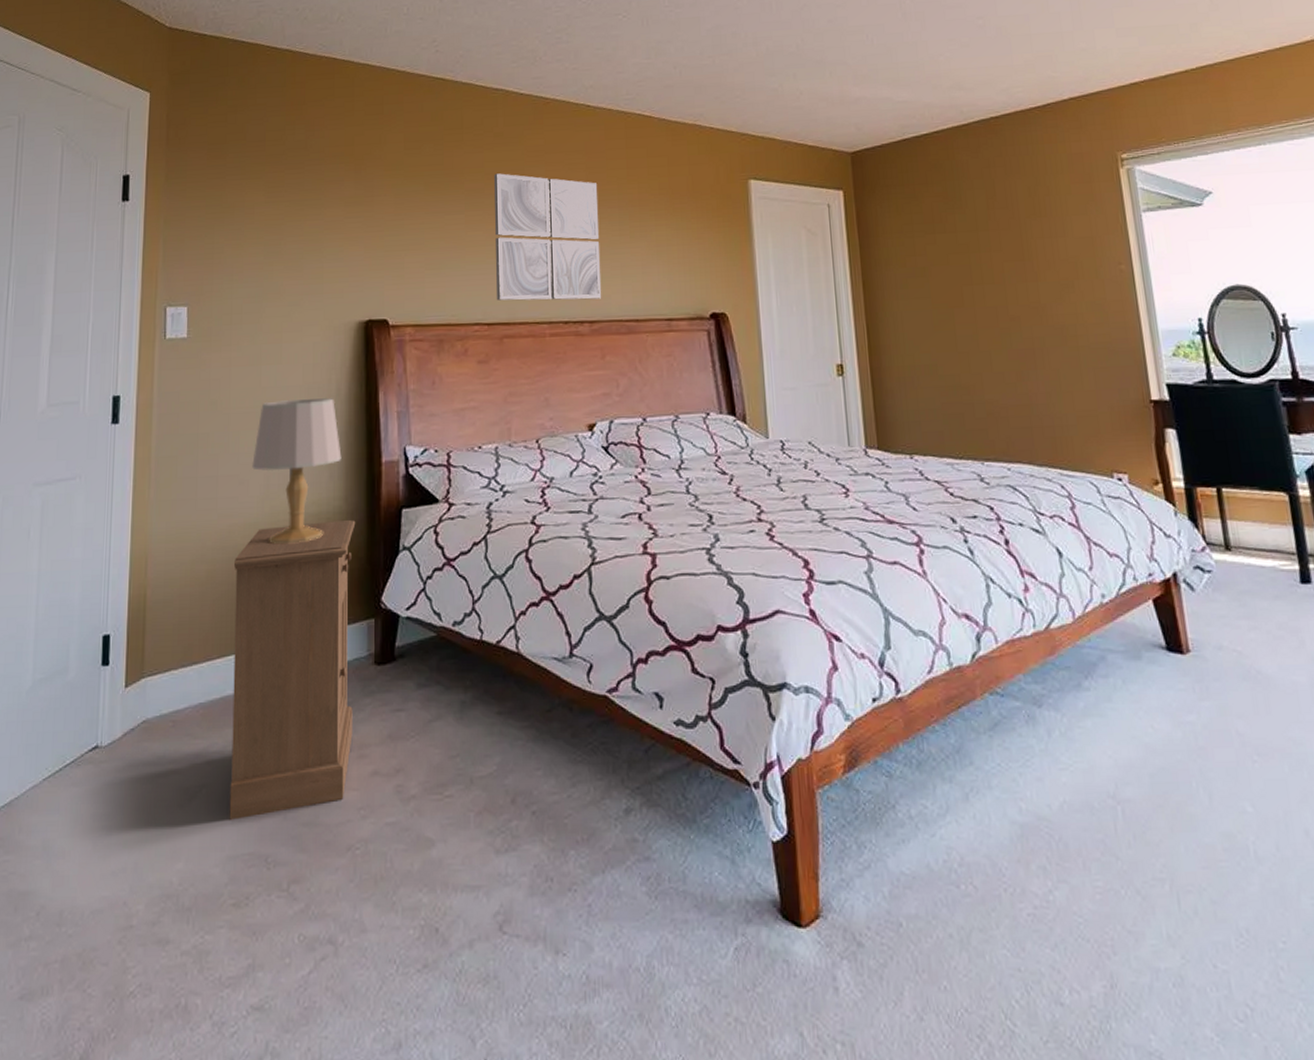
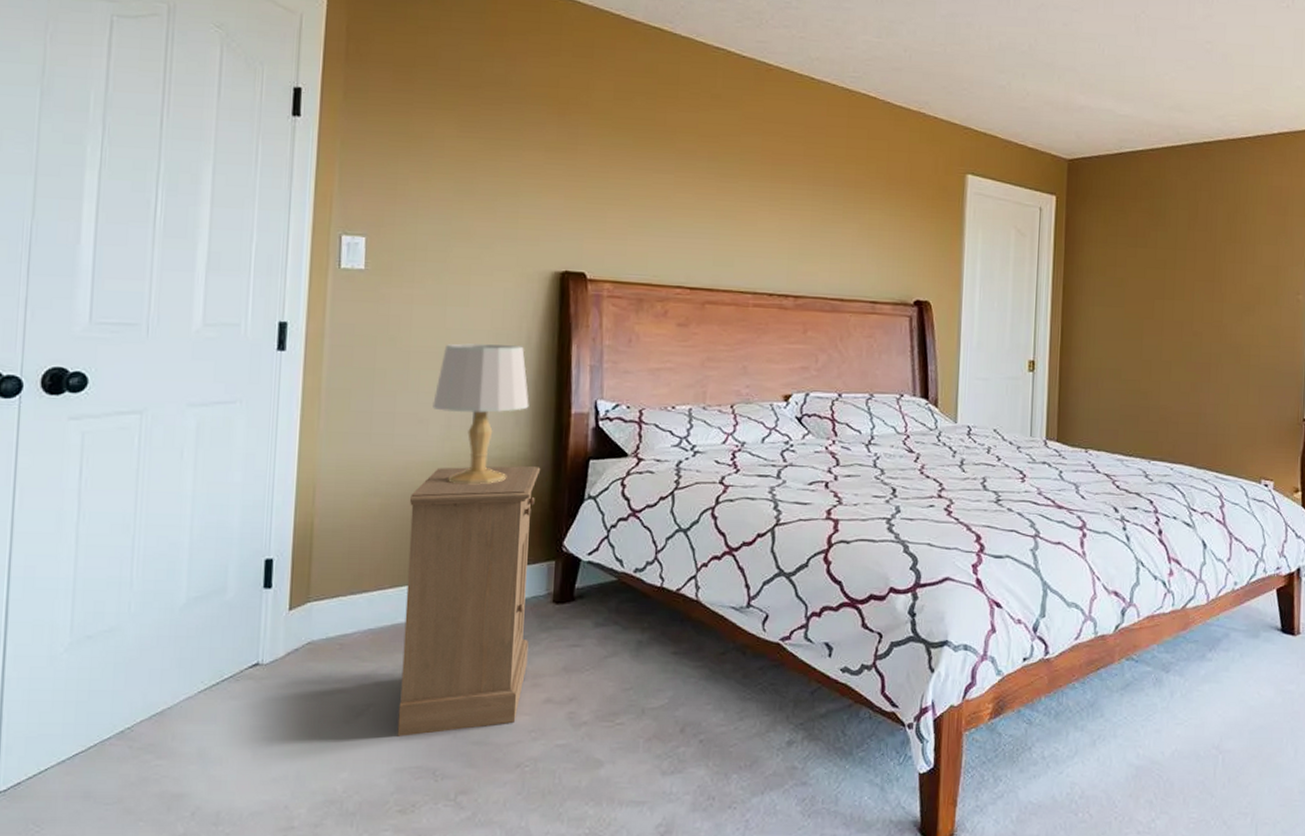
wall art: present [494,173,601,301] -> none [700,136,814,275]

